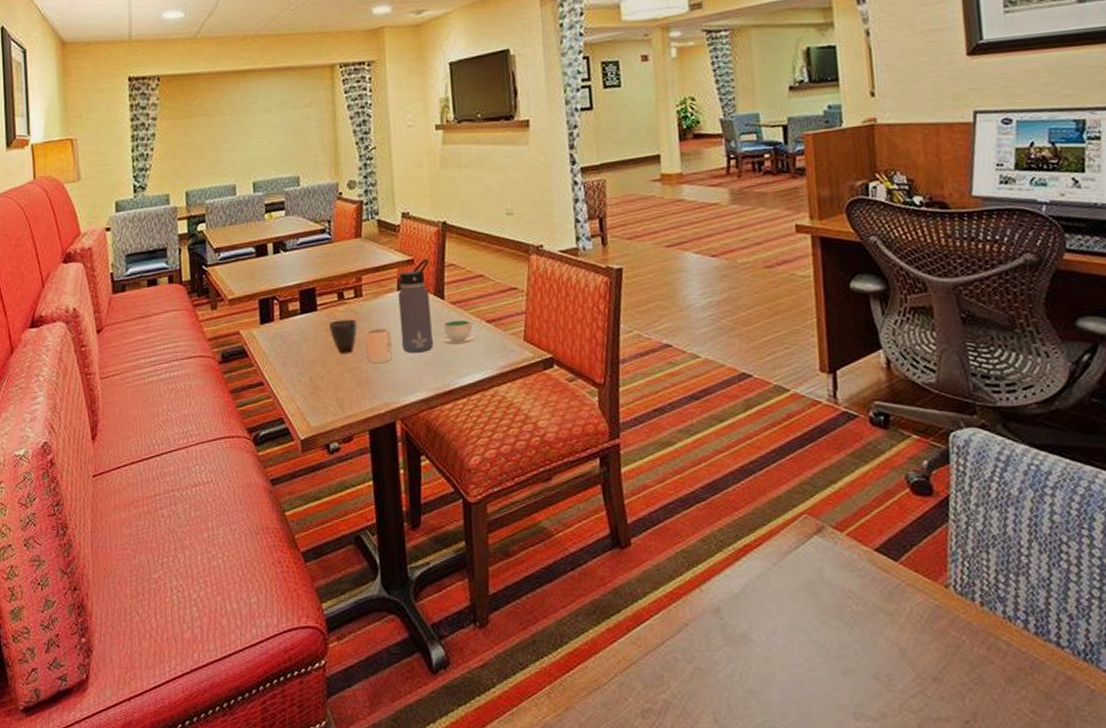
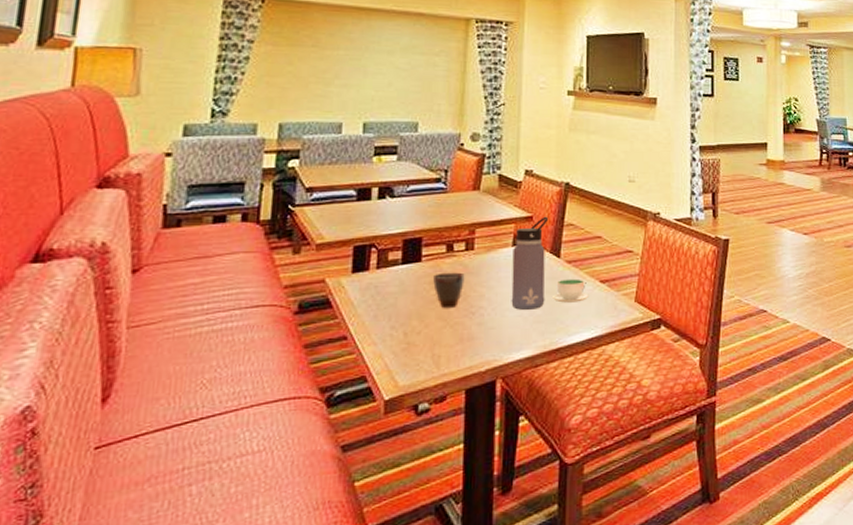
mug: present [364,328,393,364] -> none [471,283,501,320]

